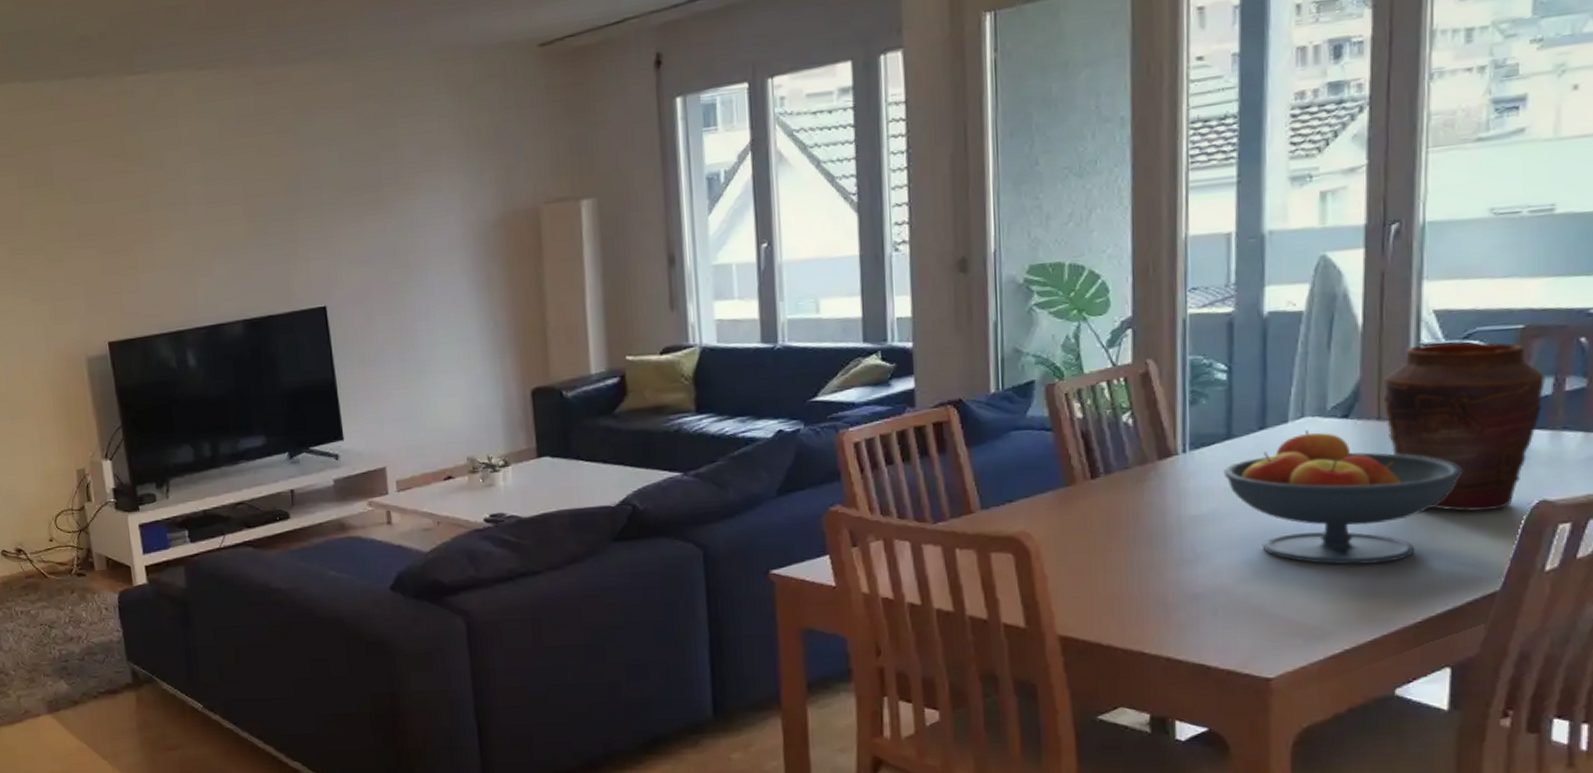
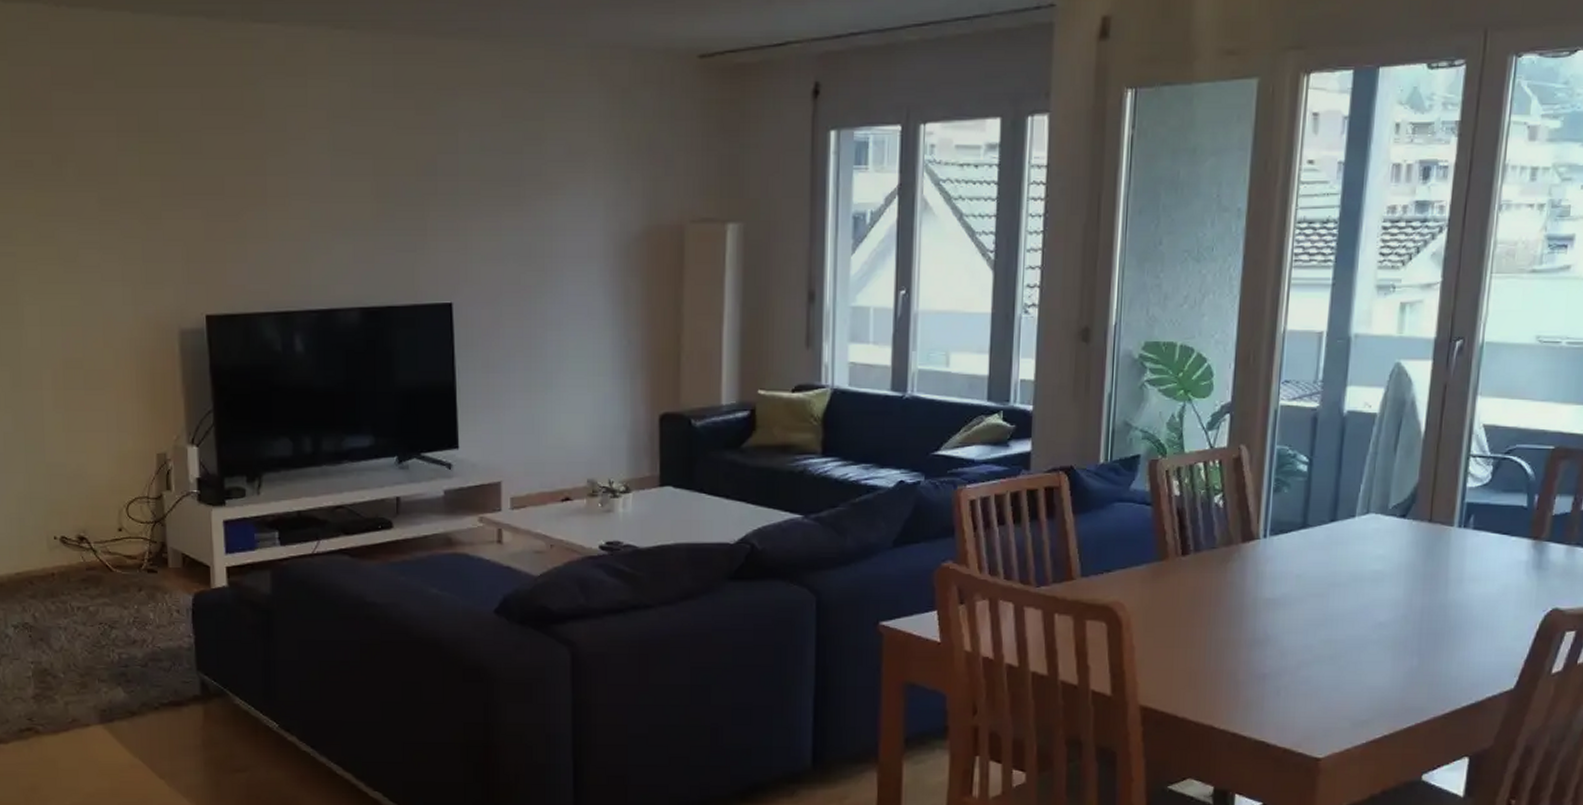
fruit bowl: present [1223,430,1461,565] -> none [1297,526,1493,656]
vase: present [1383,342,1545,512] -> none [1435,455,1567,615]

